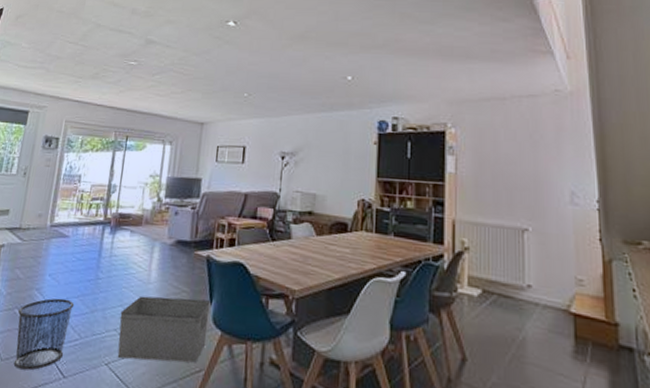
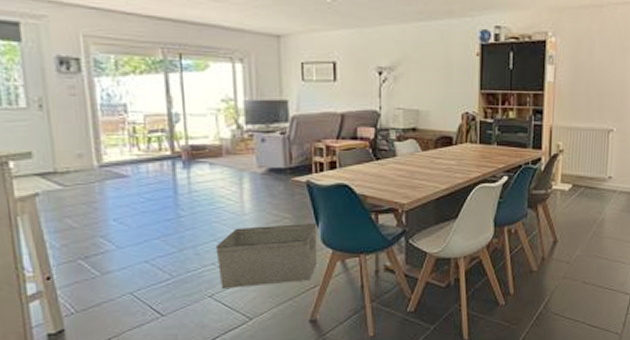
waste bin: present [13,298,75,371] -> none [83,242,156,317]

